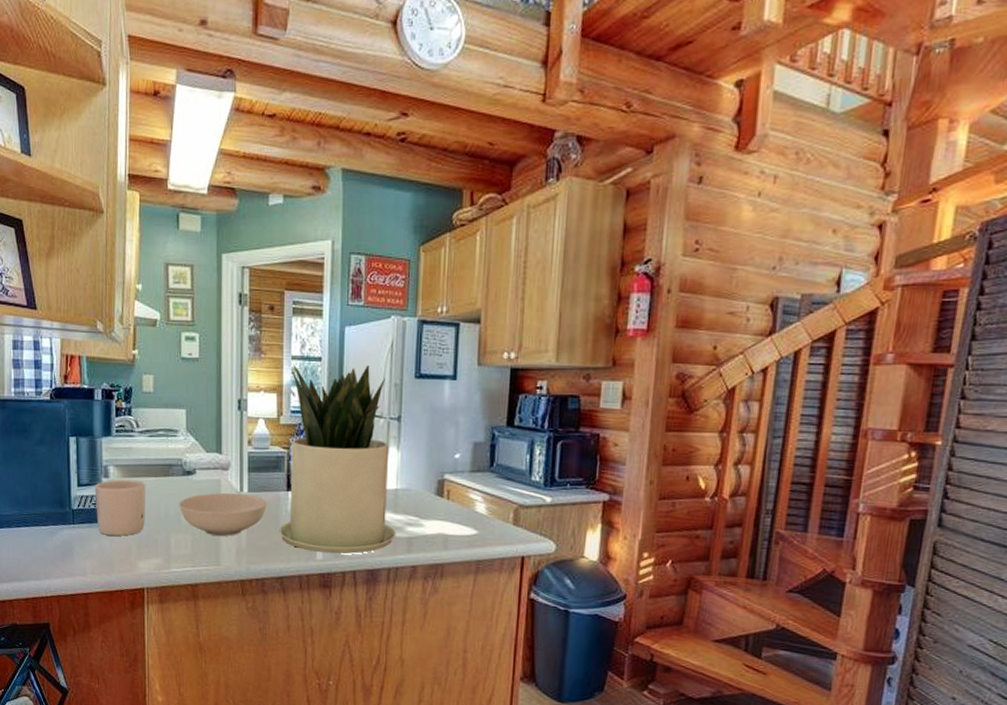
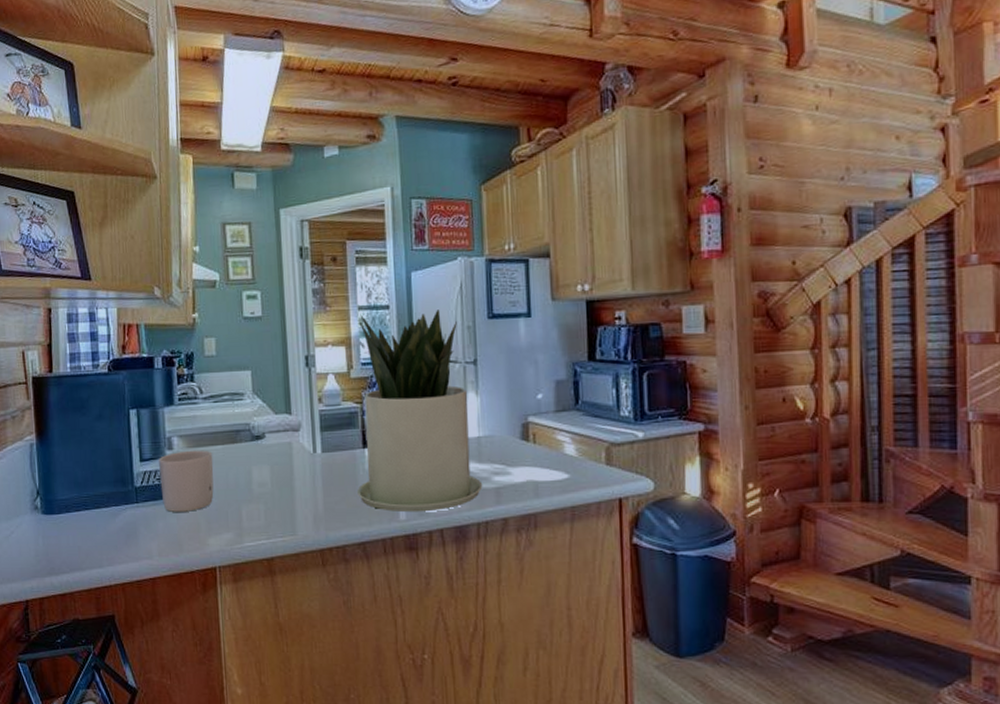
bowl: present [178,492,268,536] -> none [248,455,344,503]

